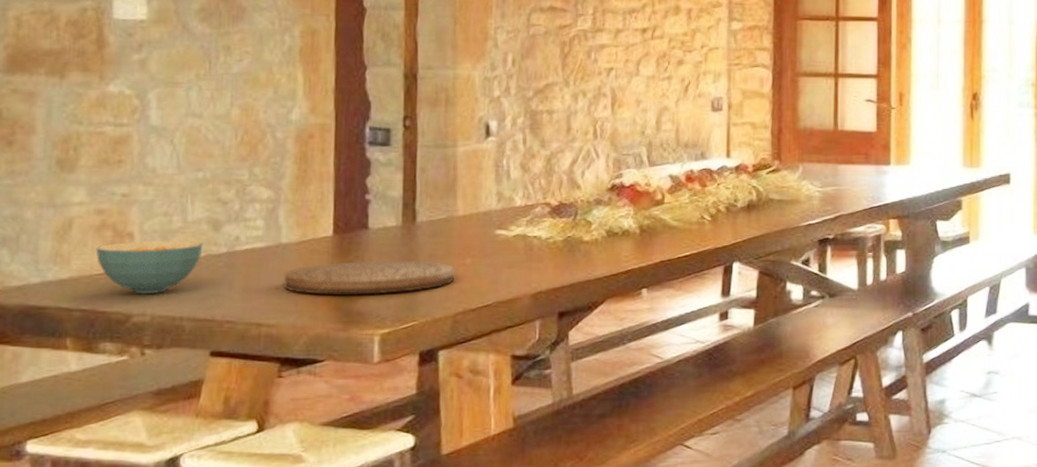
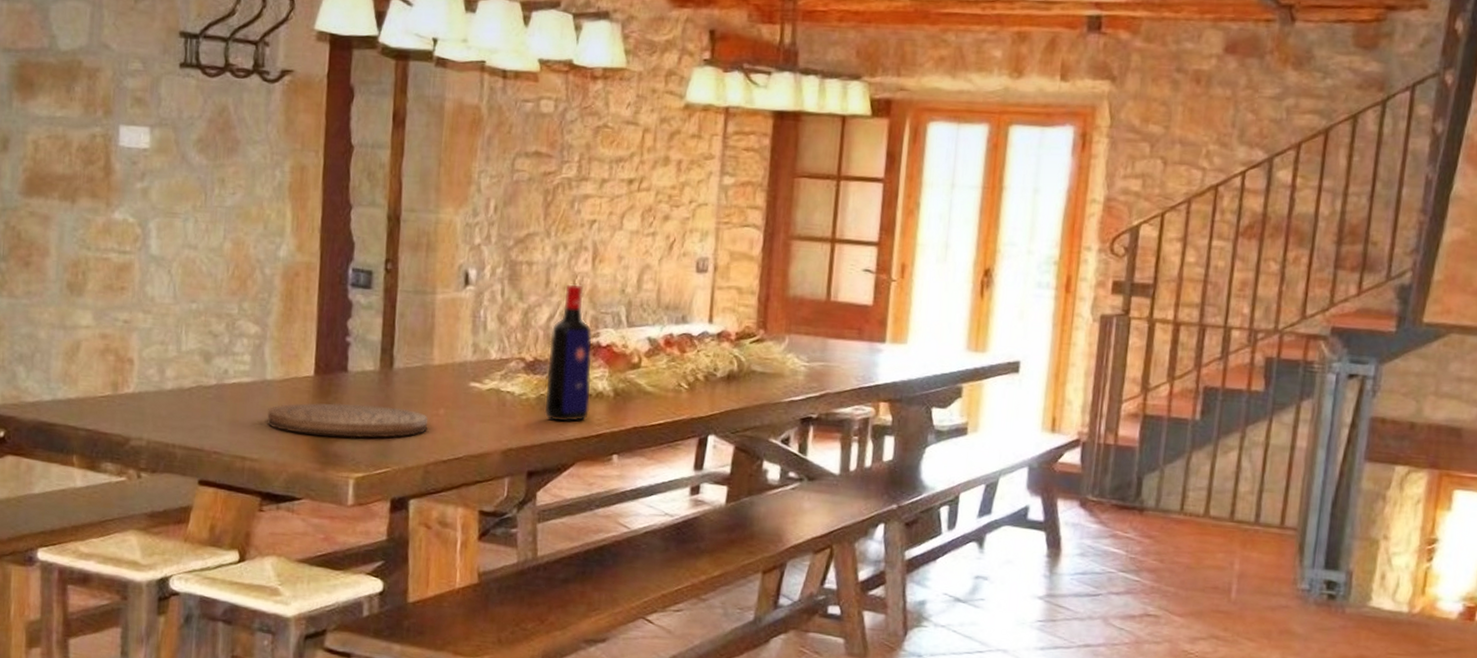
cereal bowl: present [96,240,203,294] -> none [100,366,195,420]
liquor bottle: none [572,129,617,261] -> present [544,284,592,422]

